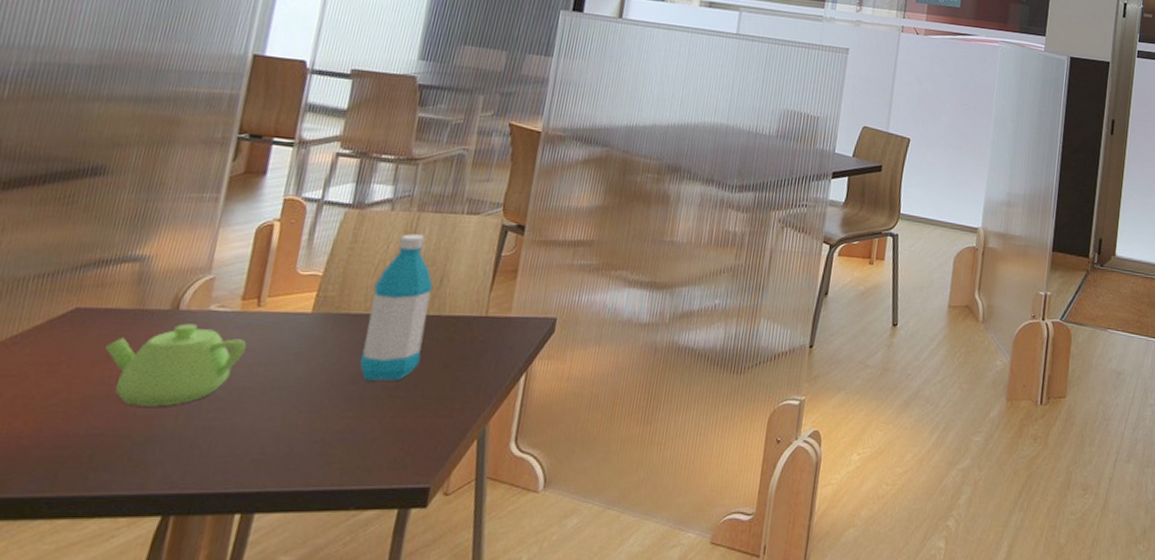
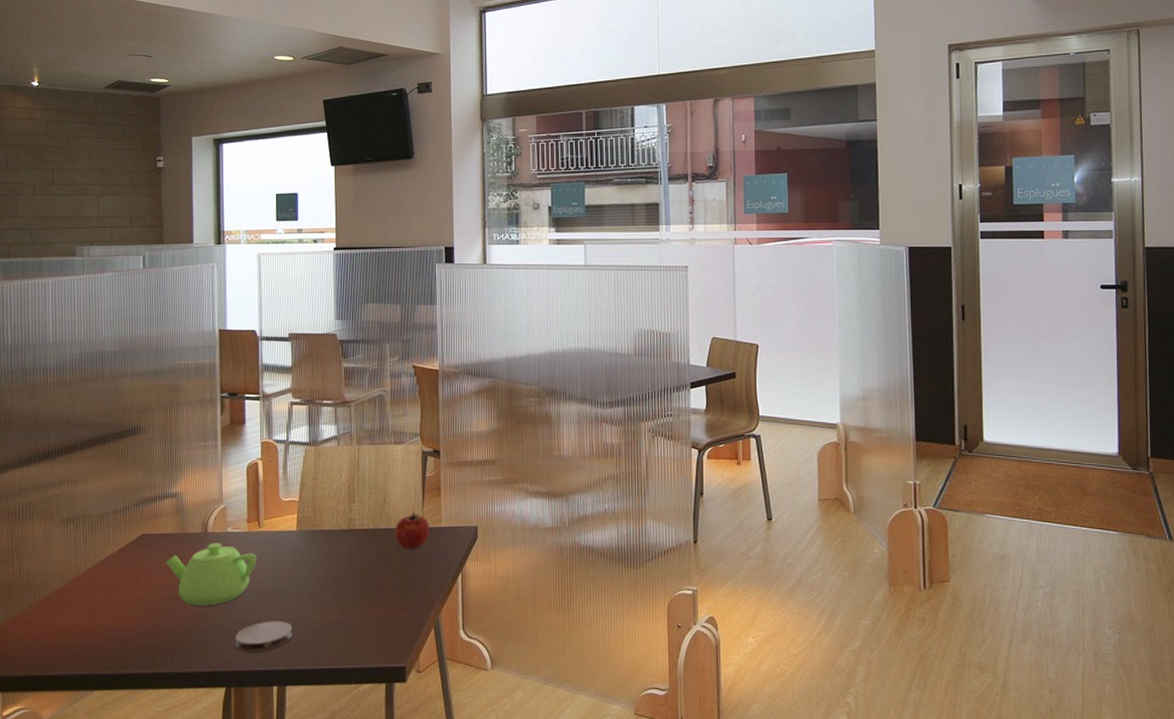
coaster: none [188,428,280,469] -> present [235,621,293,652]
water bottle: present [359,234,434,381] -> none [336,463,380,583]
fruit: none [445,296,496,342] -> present [394,511,430,549]

